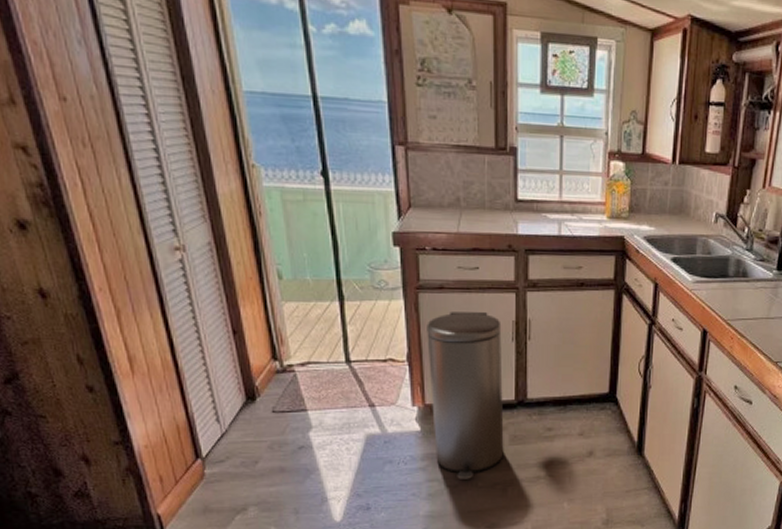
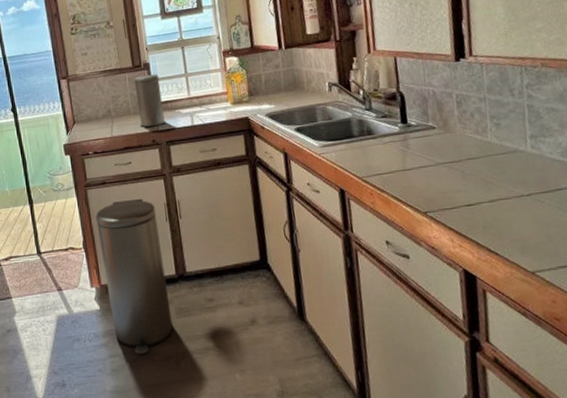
canister: none [495,162,528,229] -> present [134,74,166,128]

